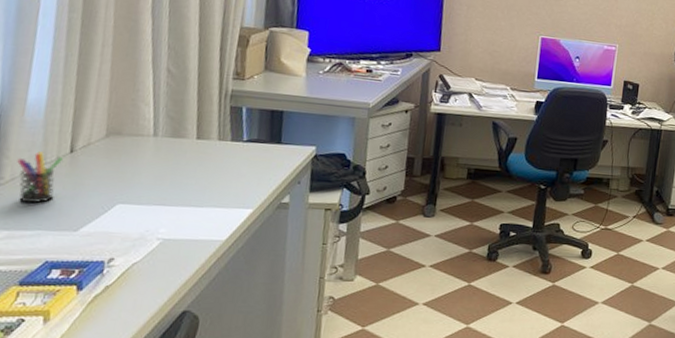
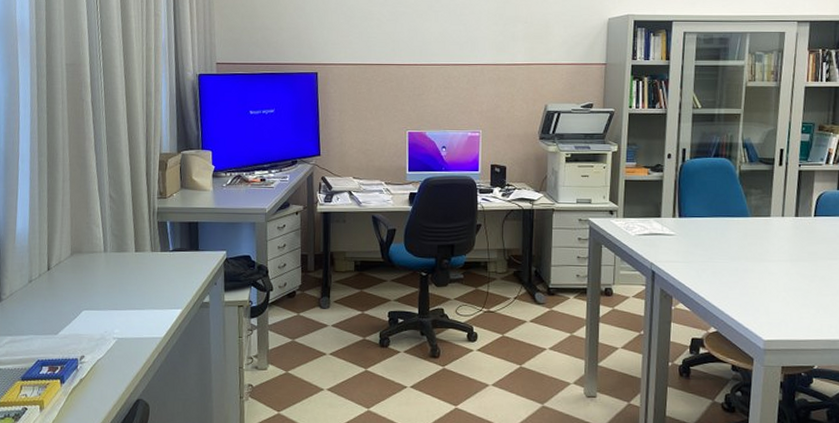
pen holder: present [17,151,63,204] -> none [13,271,43,313]

